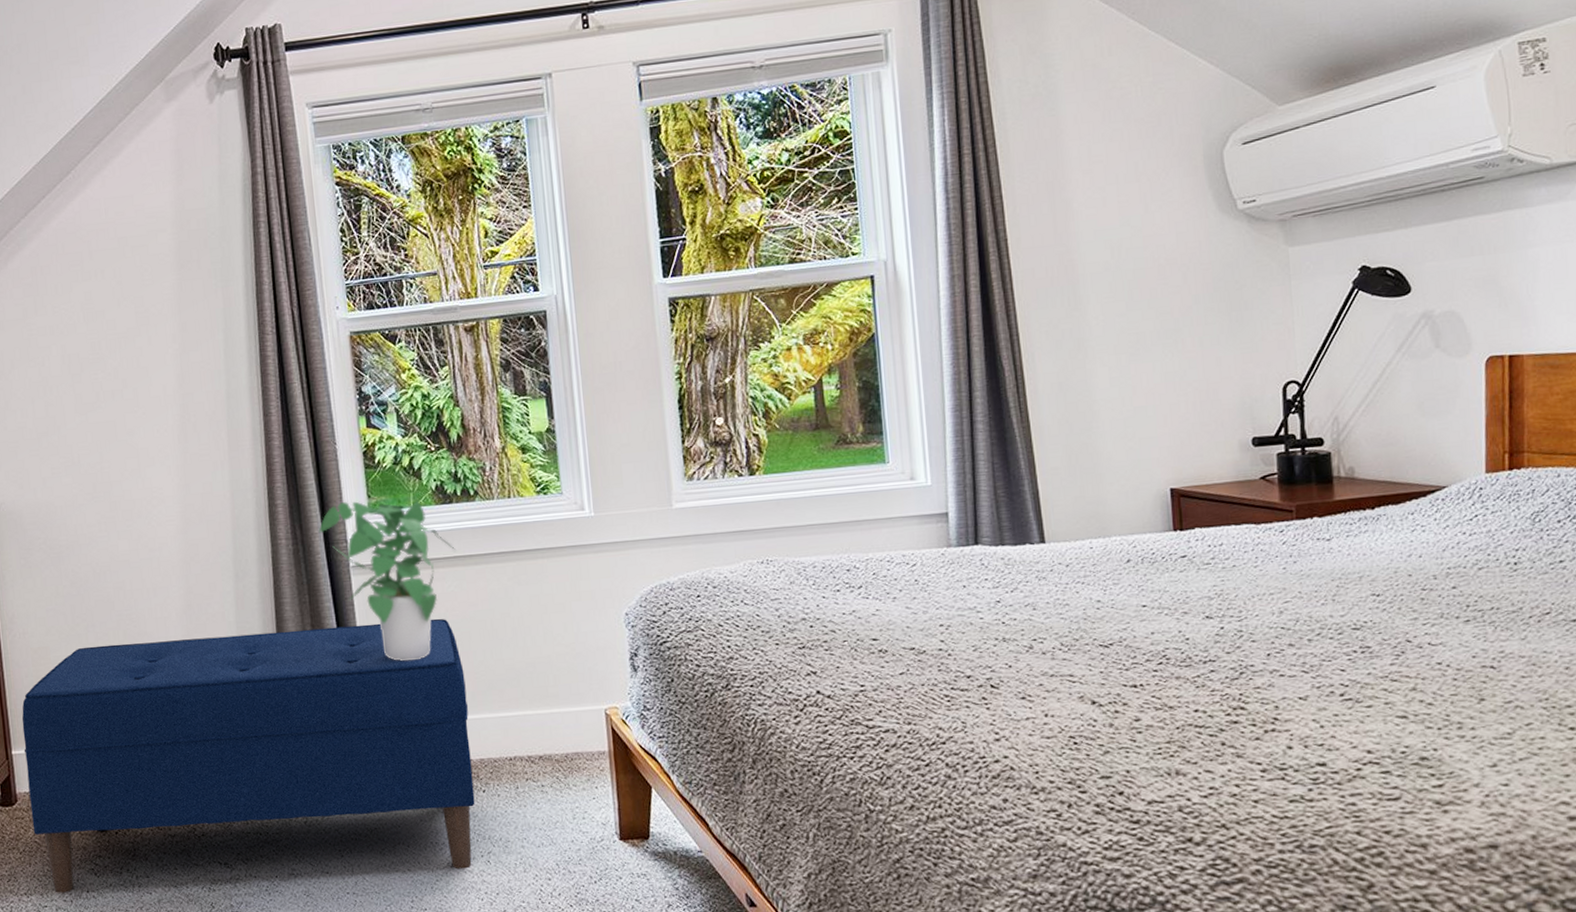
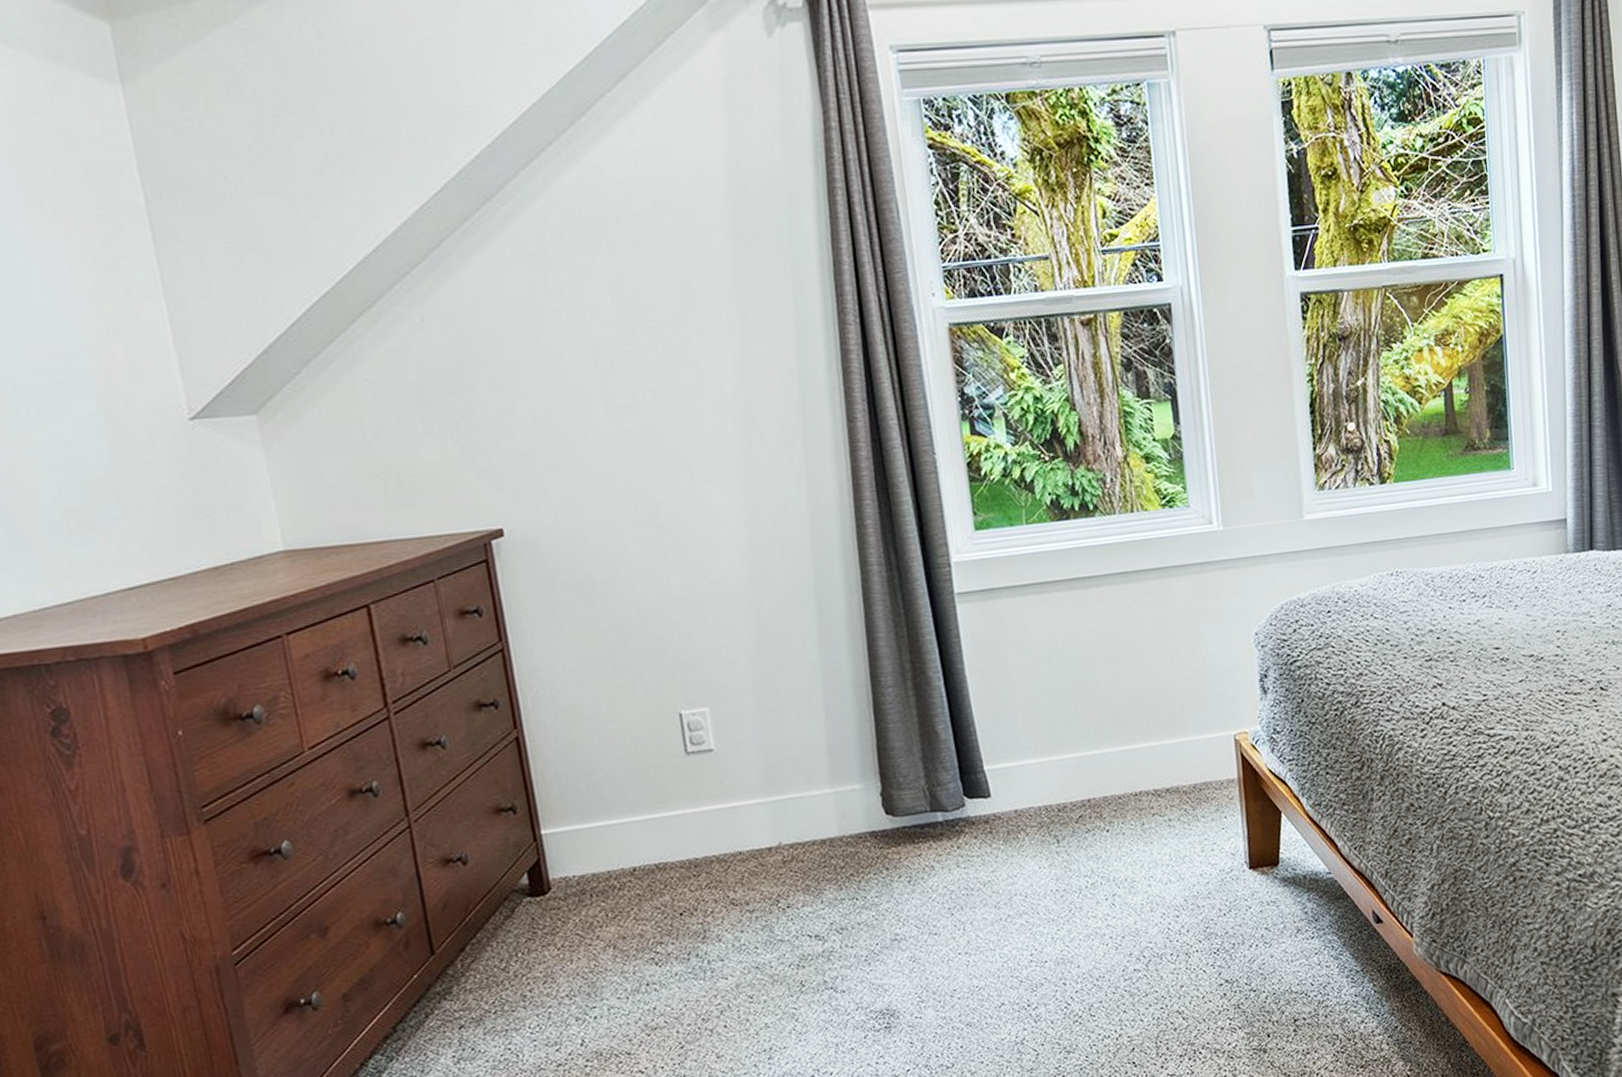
bench: present [21,618,475,893] -> none [551,647,1099,991]
potted plant: present [318,499,455,661] -> none [916,516,1074,697]

